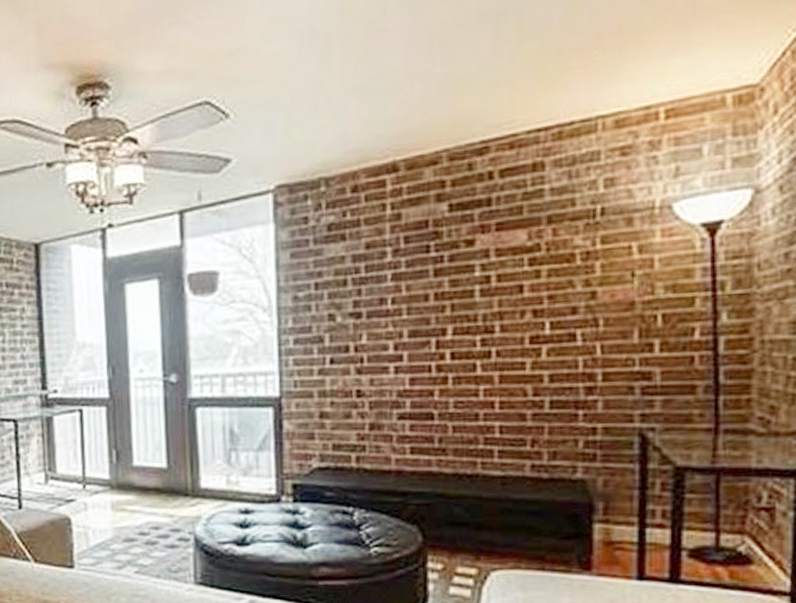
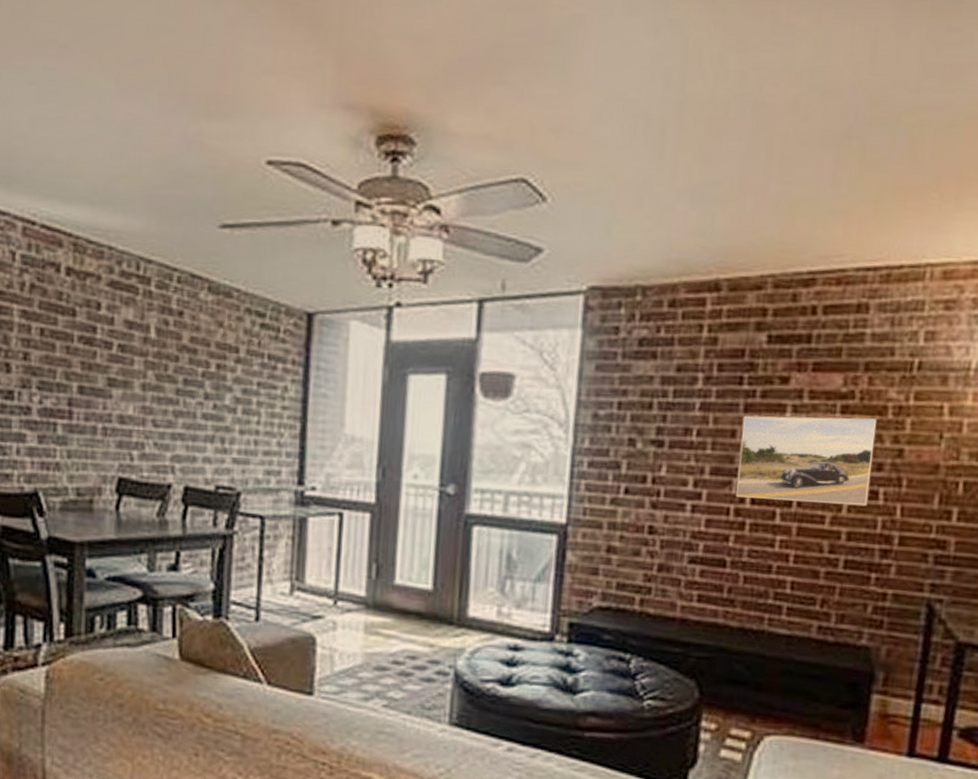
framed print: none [434,266,567,354] -> present [735,415,877,507]

